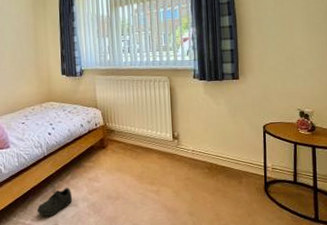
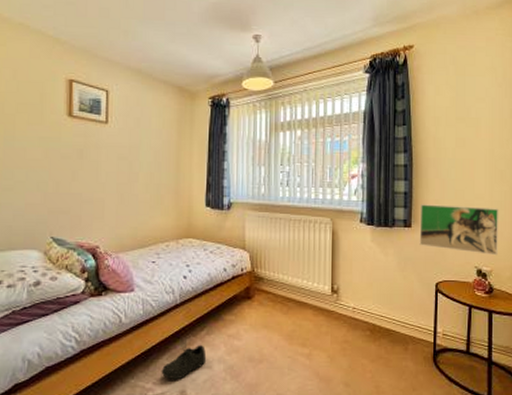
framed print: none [245,57,318,99] -> present [419,204,499,256]

